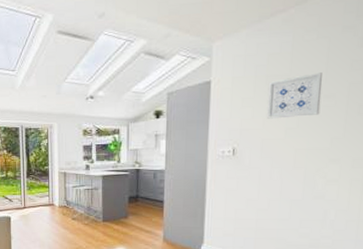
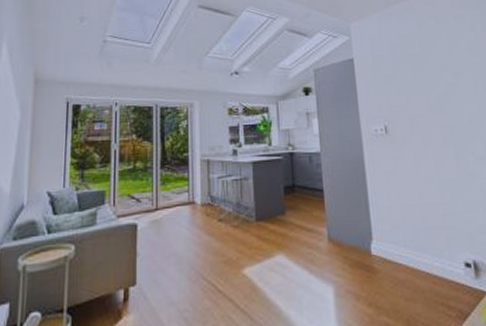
wall art: present [266,72,323,119] -> none [405,53,454,96]

